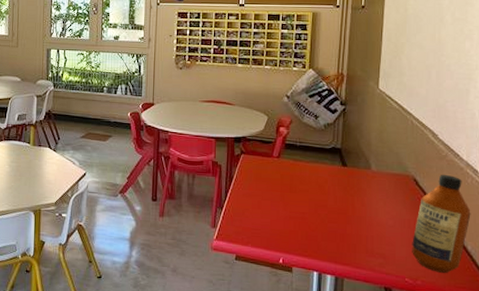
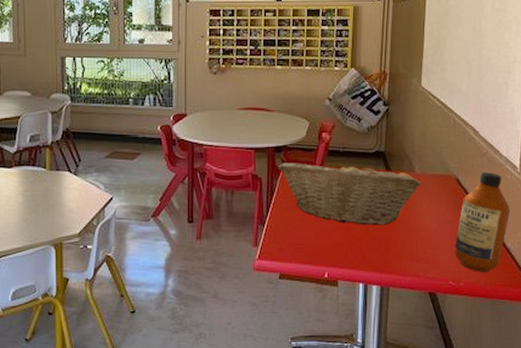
fruit basket: none [236,152,378,218] -> present [277,160,421,225]

